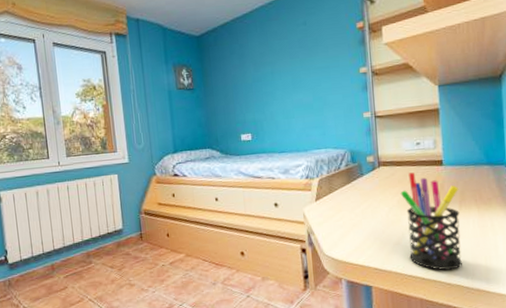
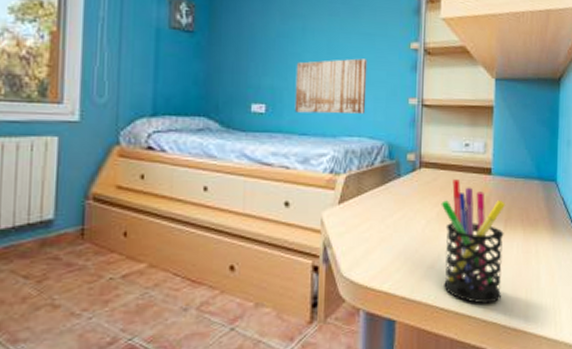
wall art: none [270,87,329,137] -> present [294,58,368,114]

